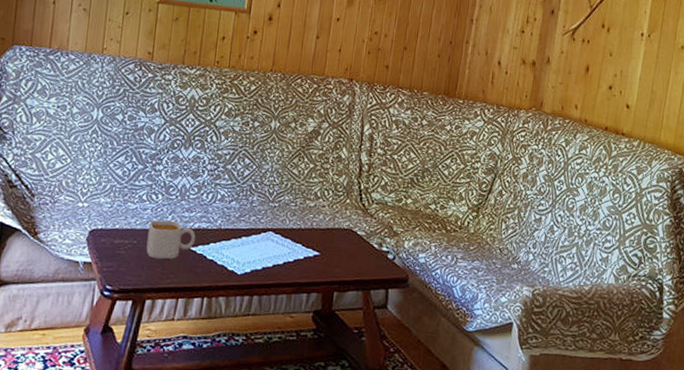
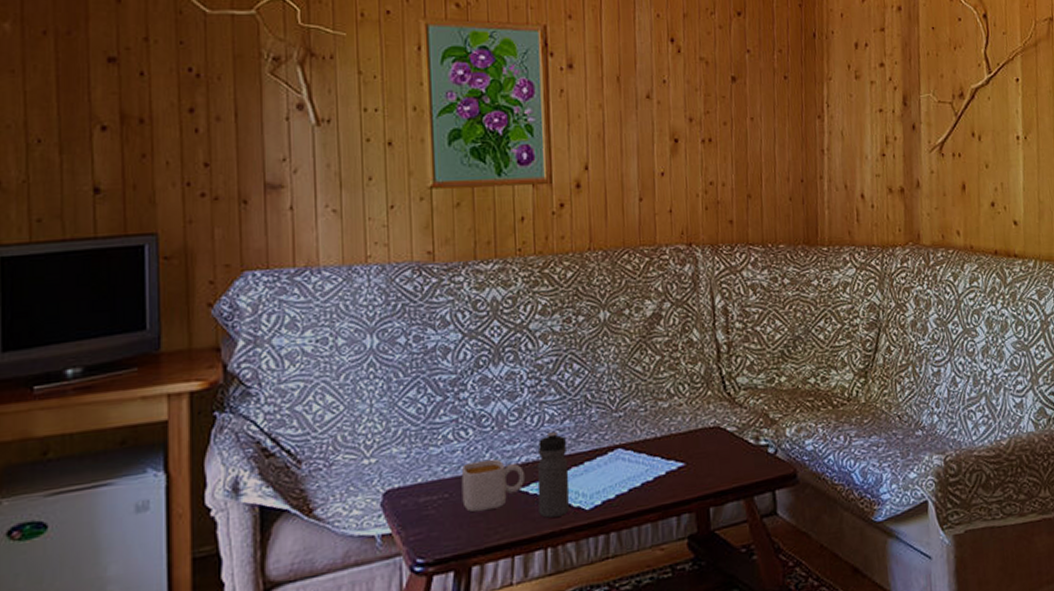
water bottle: none [202,208,231,275] -> present [537,431,570,518]

